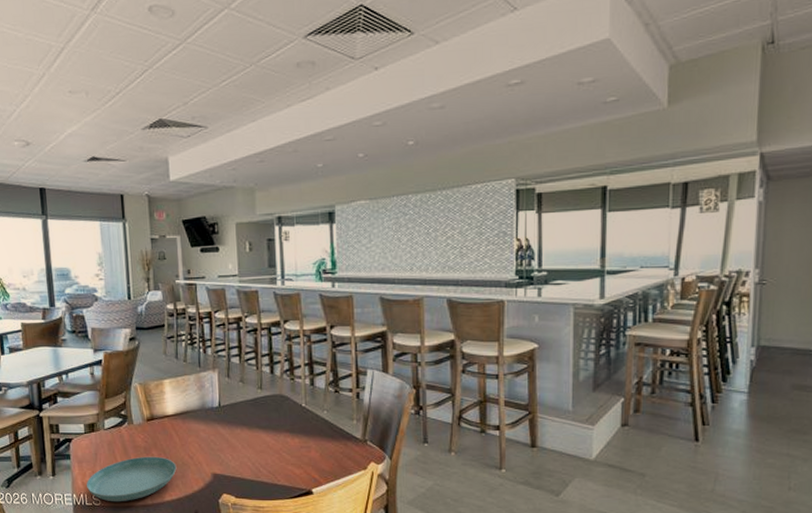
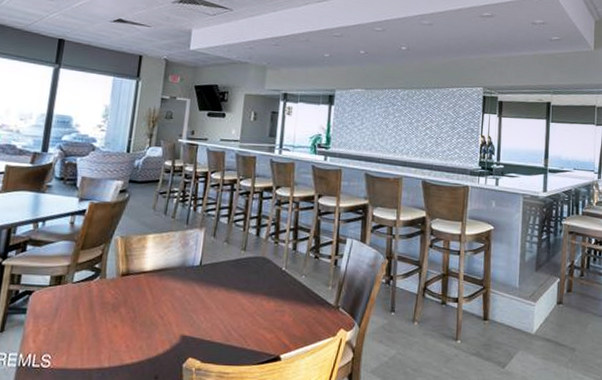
saucer: present [86,456,177,502] -> none [38,314,144,365]

